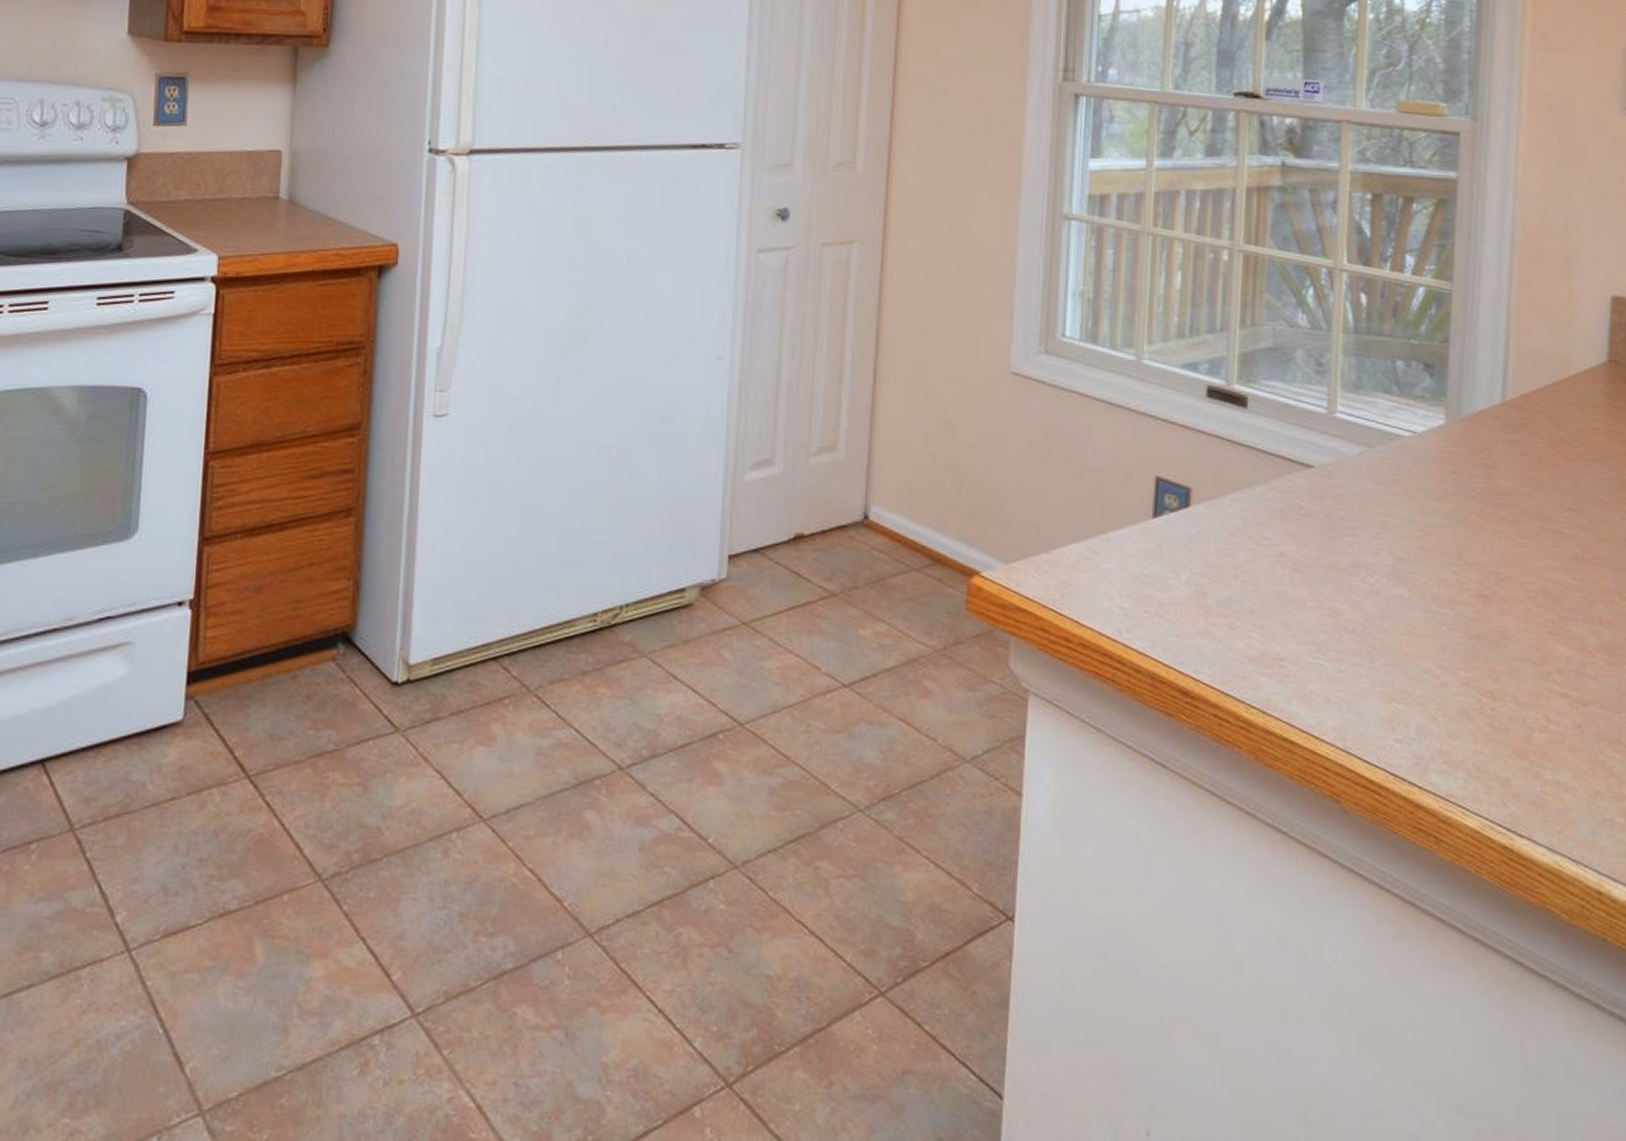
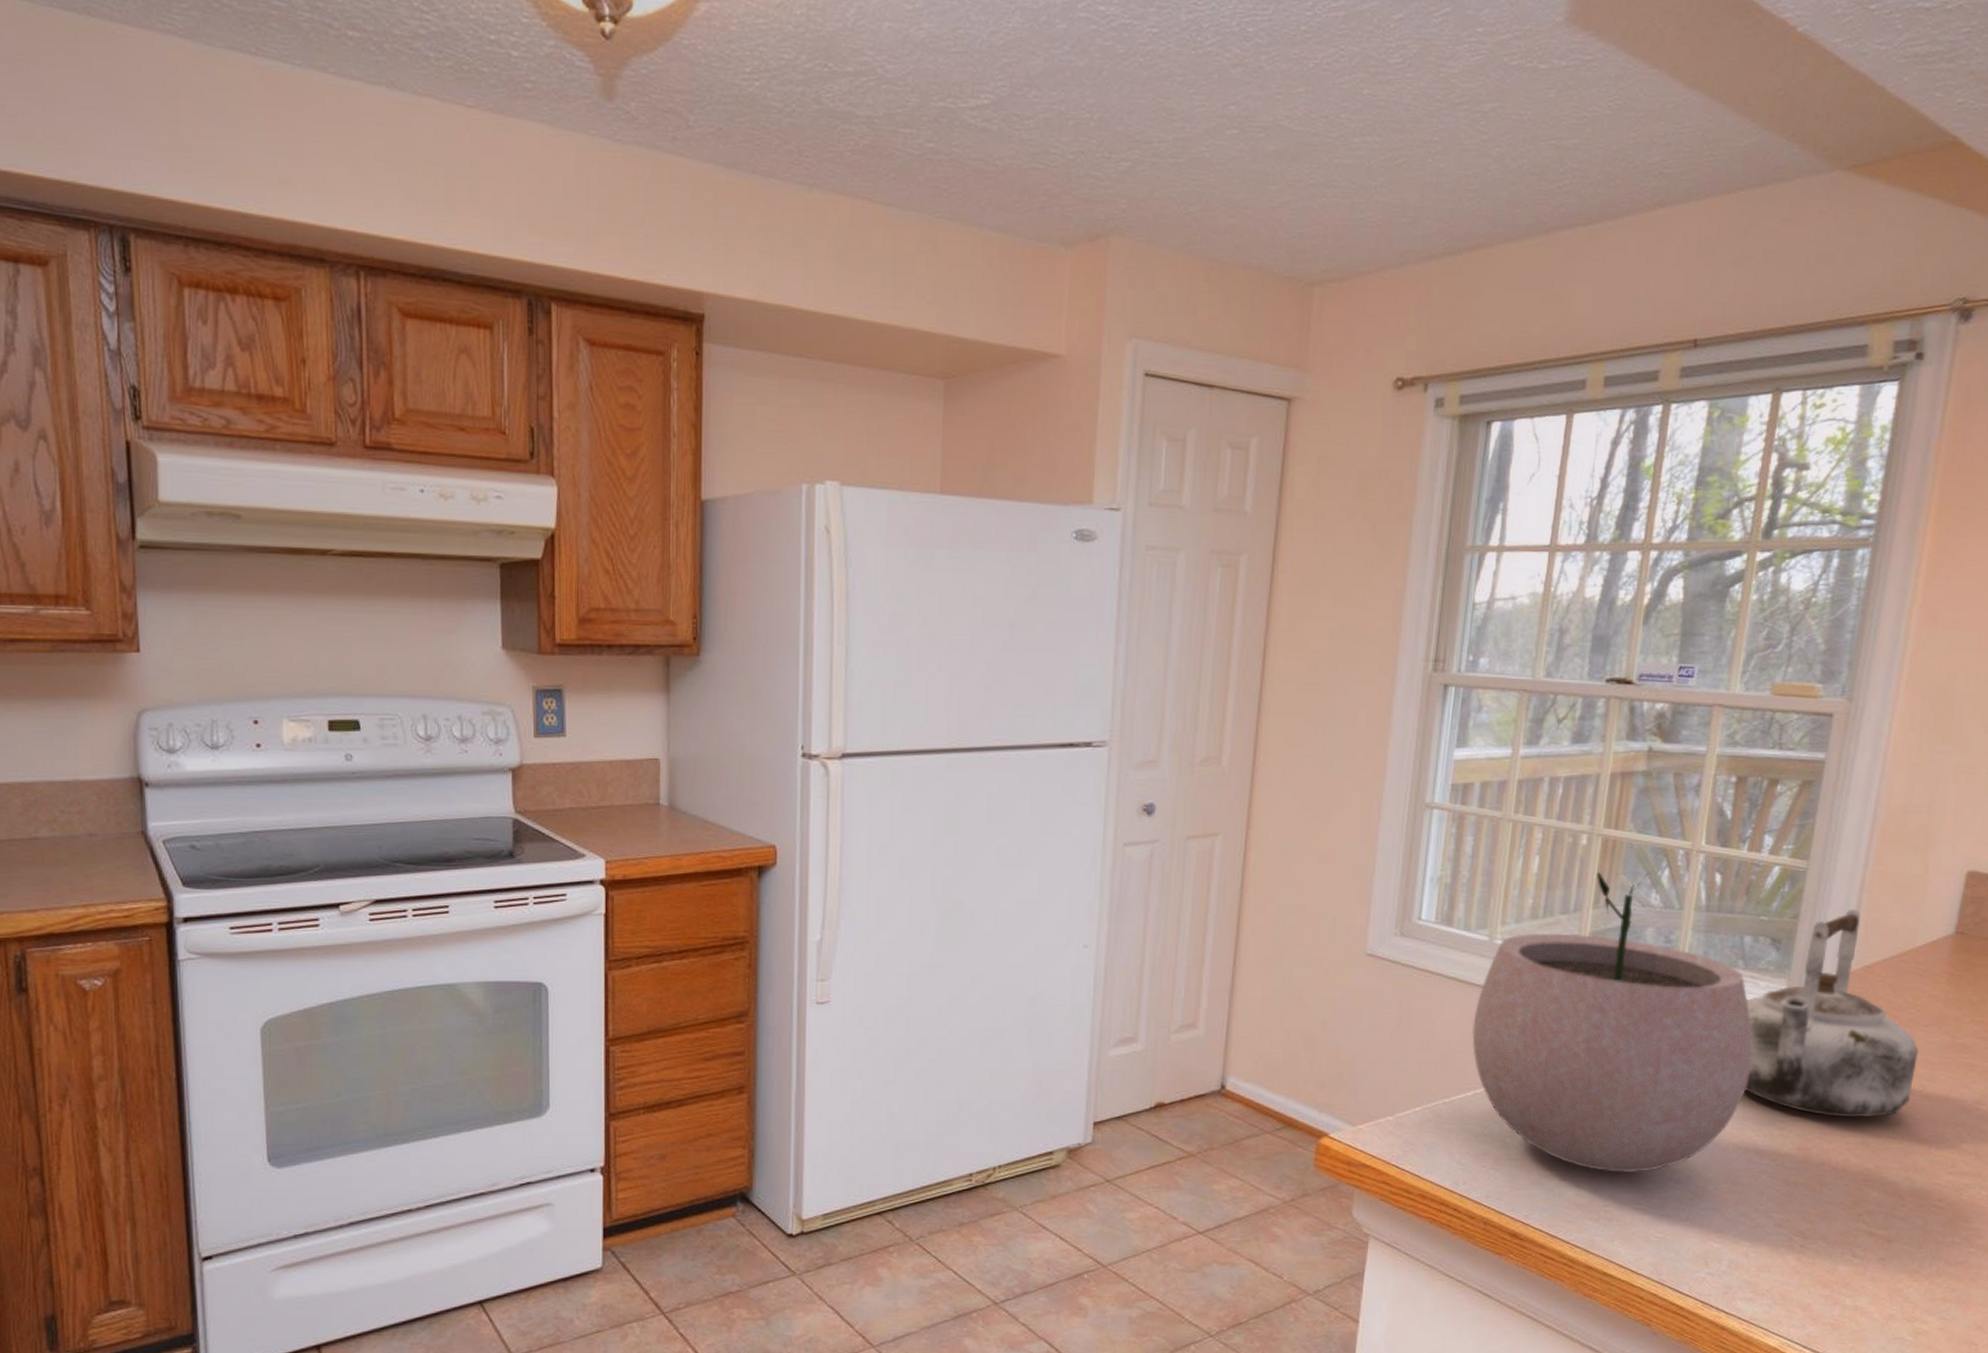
plant pot: none [1125,290,1418,622] -> present [1472,872,1752,1174]
kettle: none [1405,334,1588,562] -> present [1745,909,1919,1118]

